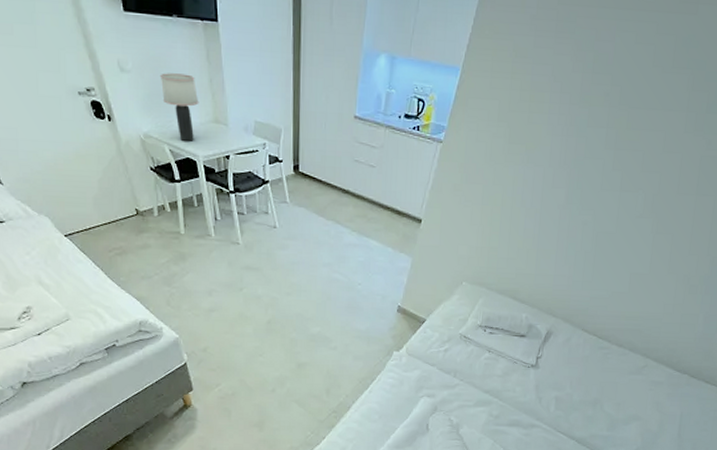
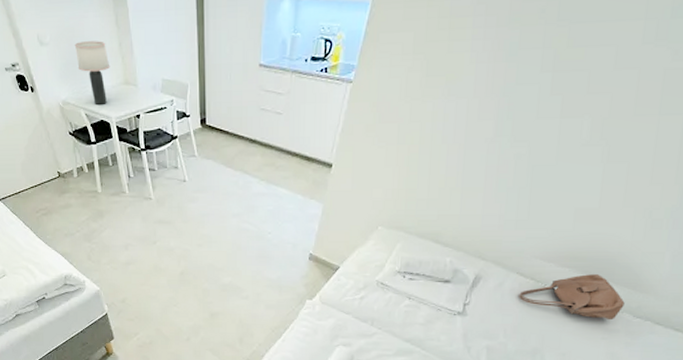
handbag: none [583,332,668,374] -> present [519,274,625,321]

